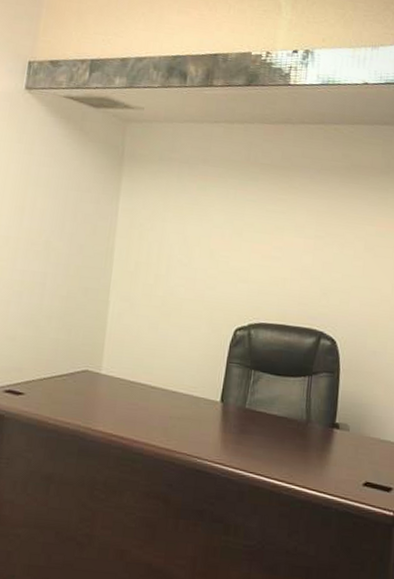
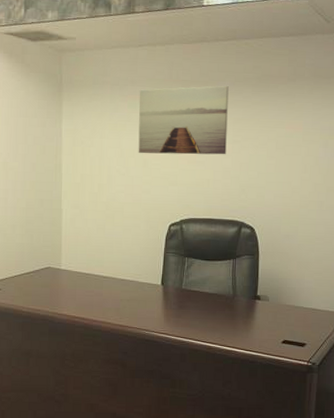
wall art: none [204,170,314,252] -> present [138,85,229,155]

